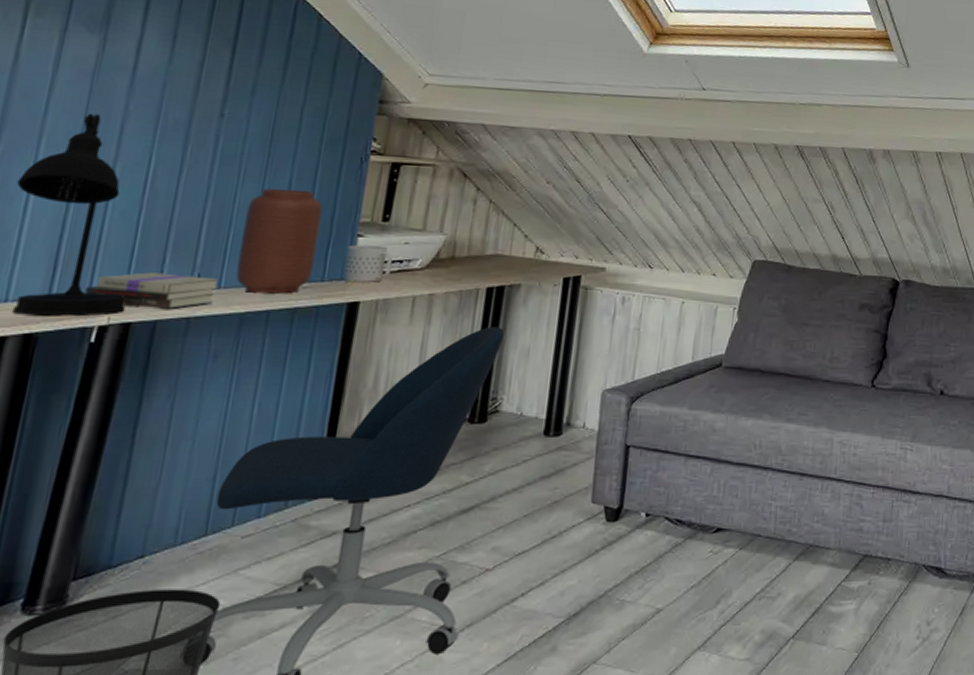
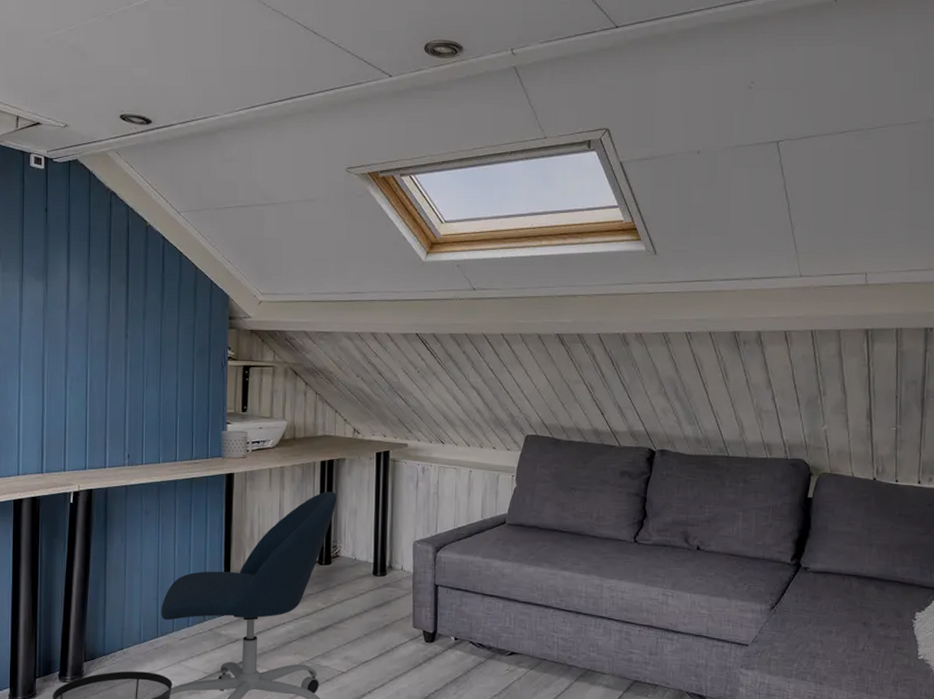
desk lamp: present [13,113,126,317] -> none [11,340,87,485]
books: present [85,272,219,309] -> none [62,453,141,479]
vase: present [235,188,323,294] -> none [151,389,201,468]

